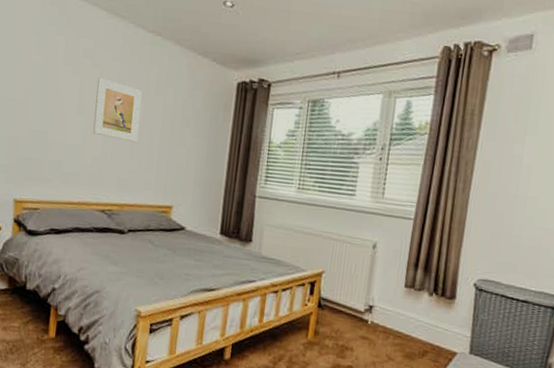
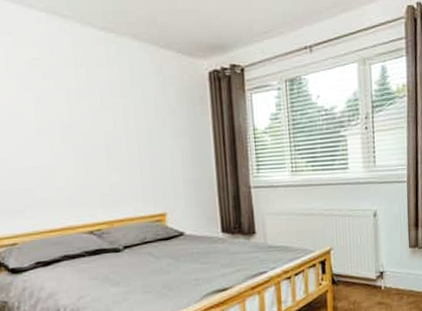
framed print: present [93,78,142,143] -> none [53,89,114,153]

